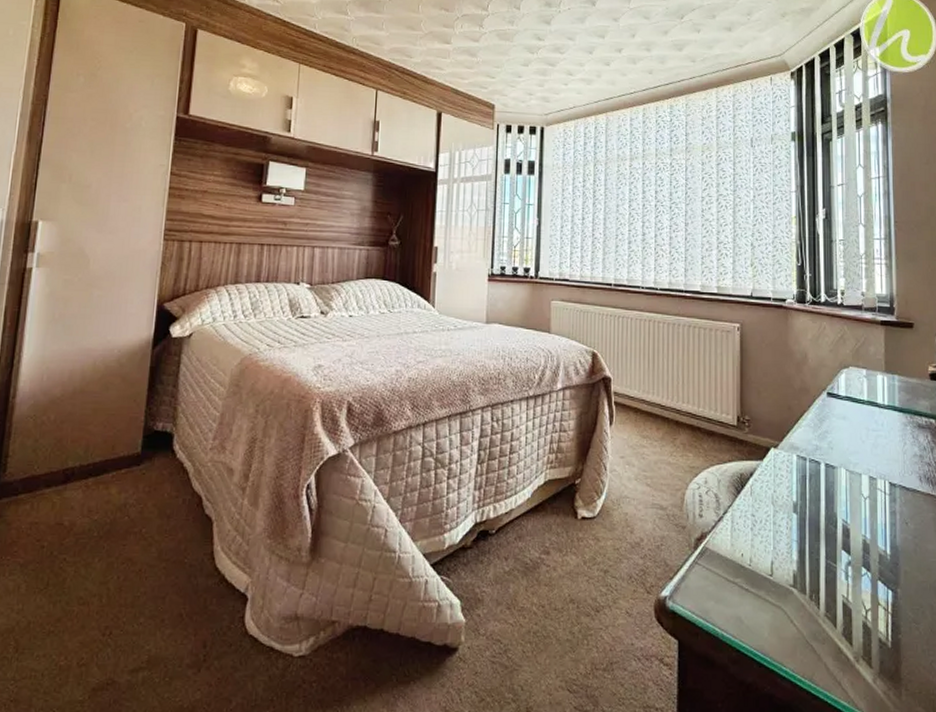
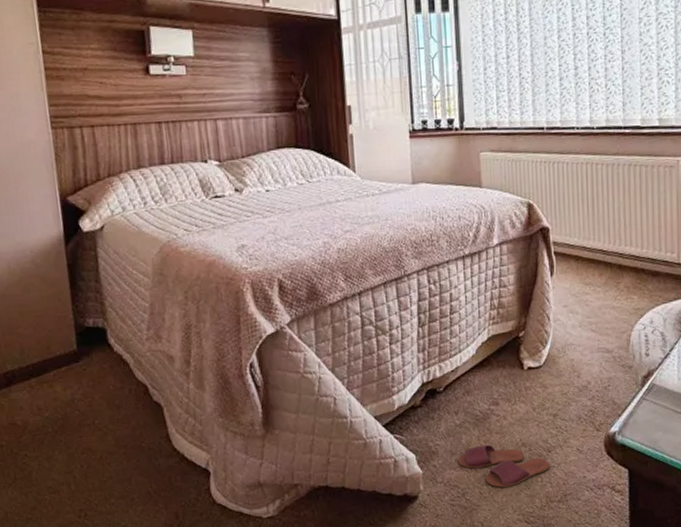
slippers: none [503,598,598,647] -> present [457,445,551,488]

